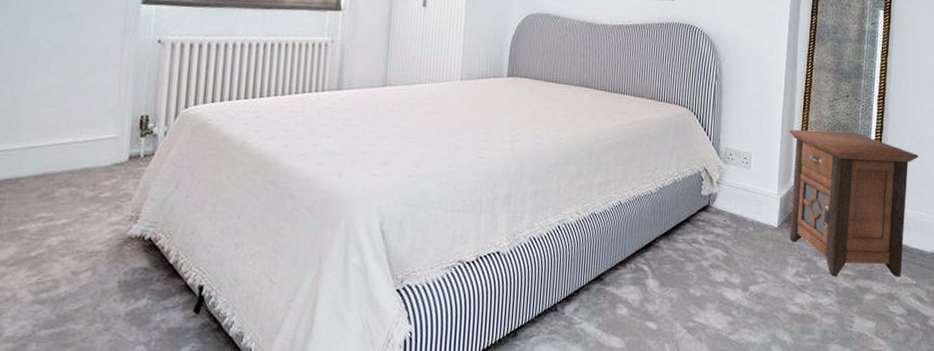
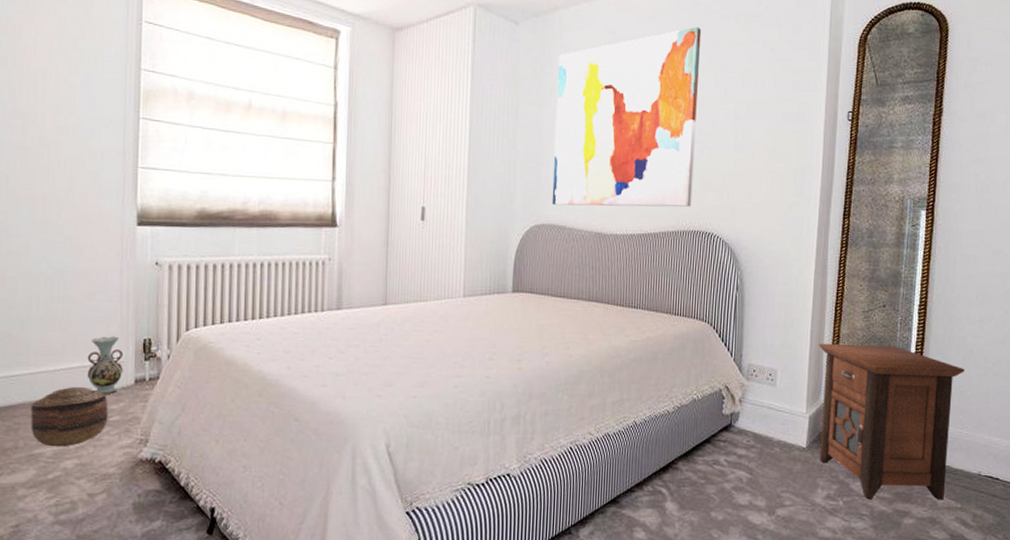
basket: none [16,162,100,224] -> present [30,386,108,447]
vase: none [79,112,119,171] -> present [87,336,124,395]

